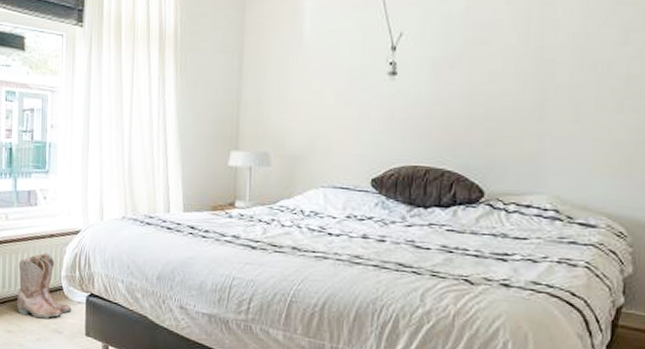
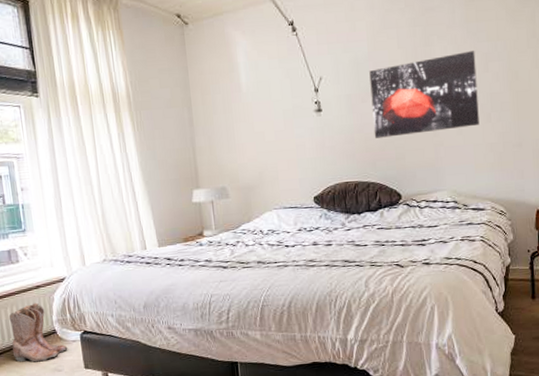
wall art: none [459,16,613,117] -> present [369,51,479,138]

